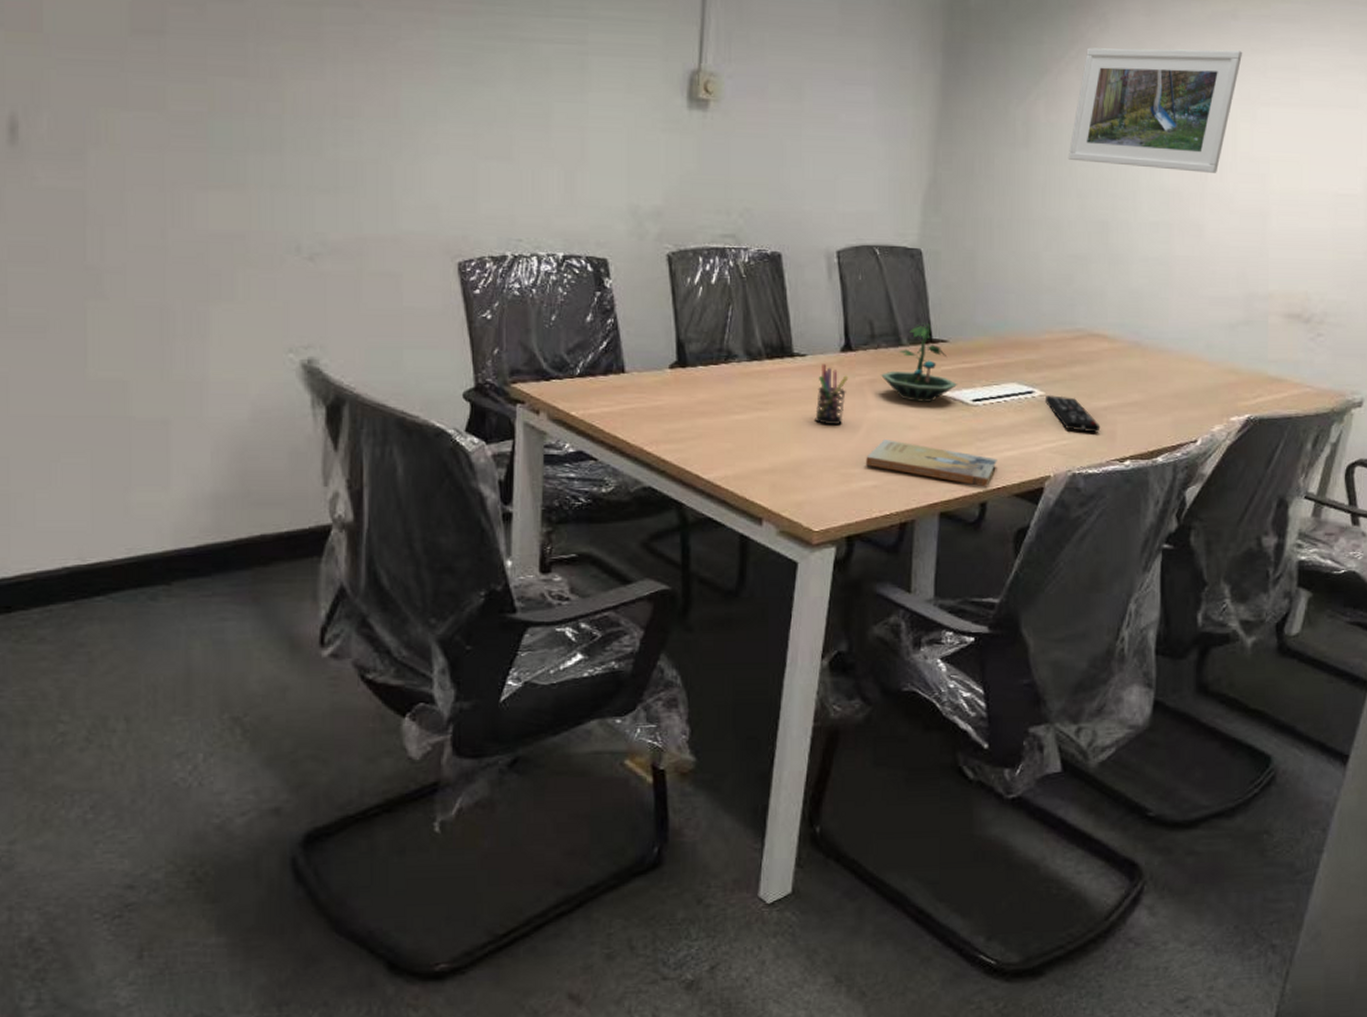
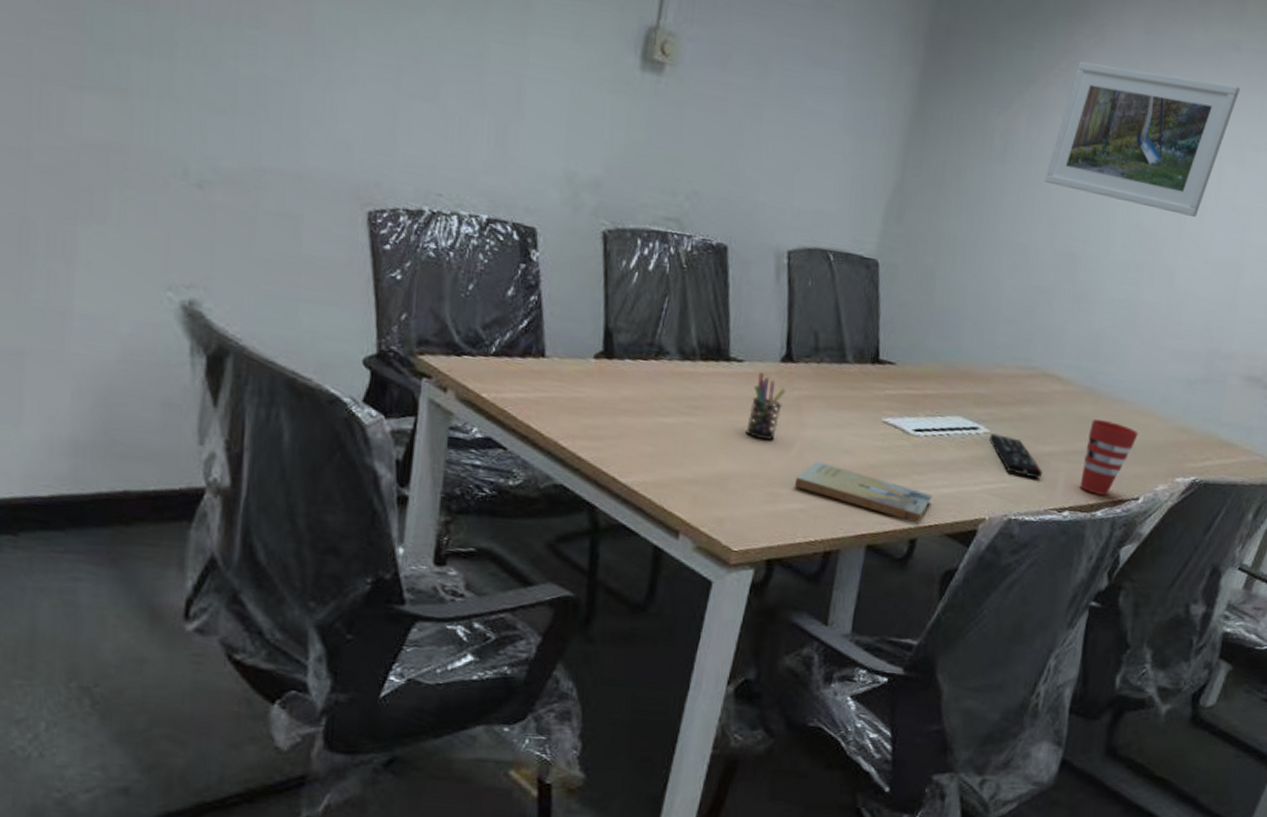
terrarium: present [881,323,958,402] -> none [821,341,901,427]
cup: none [1138,371,1188,443] -> present [1079,419,1139,496]

